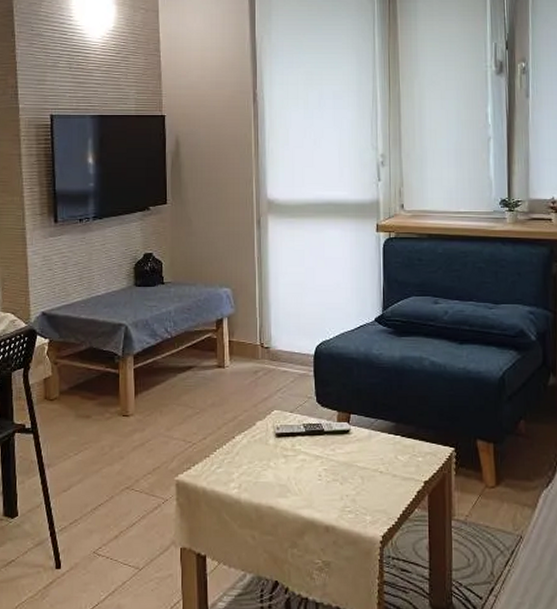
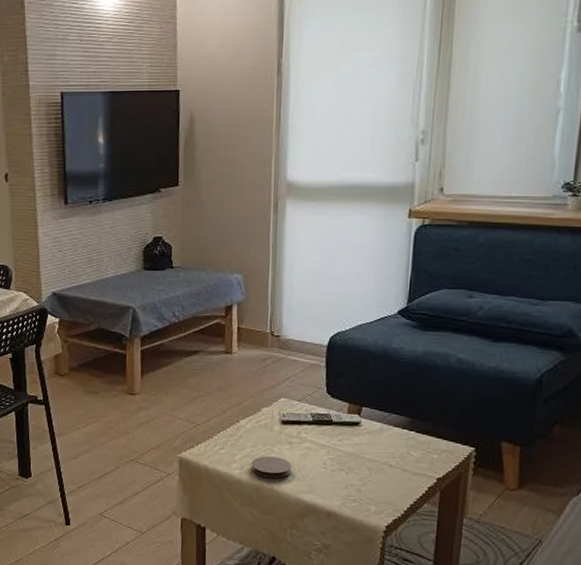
coaster: none [249,472,289,496] -> present [251,456,292,479]

